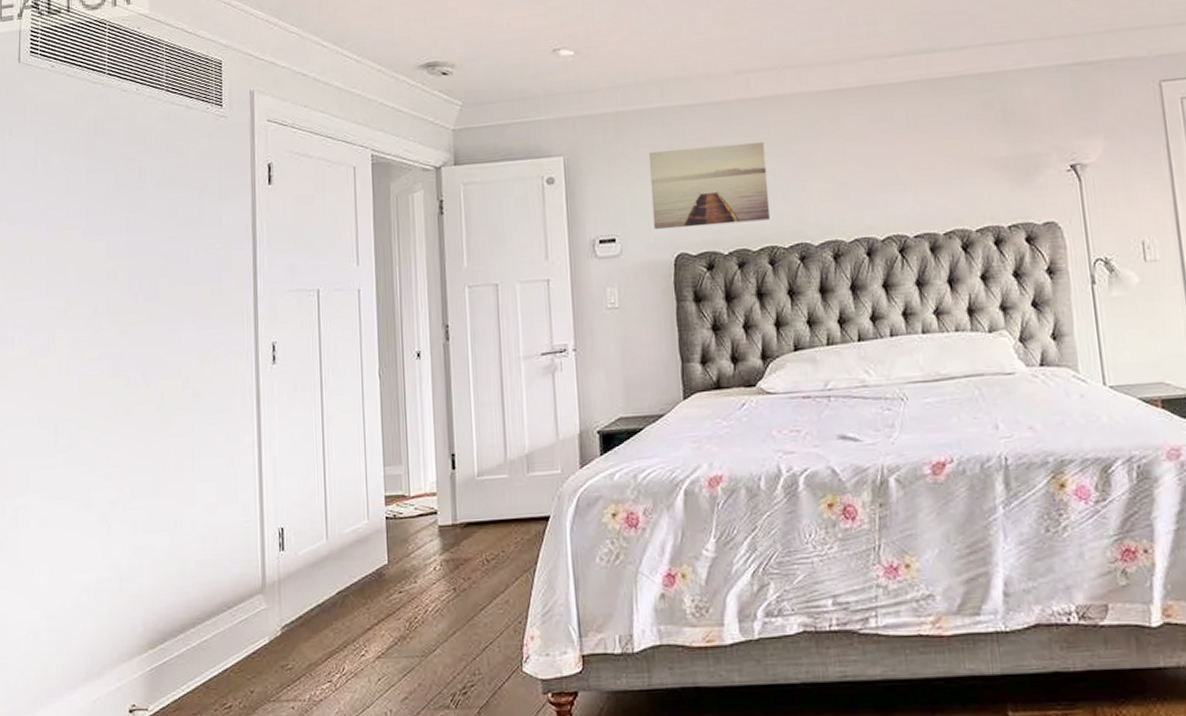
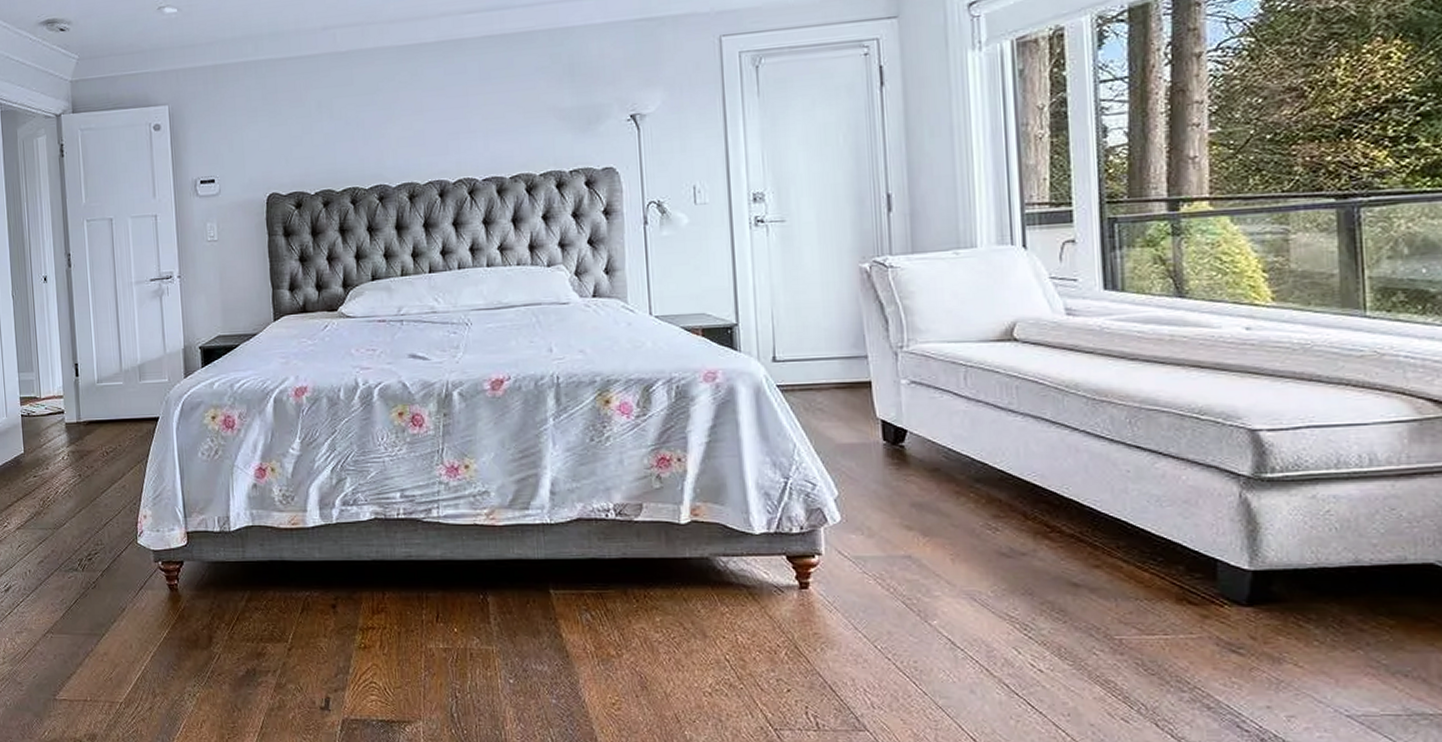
wall art: present [649,141,771,229] -> none [245,92,353,172]

